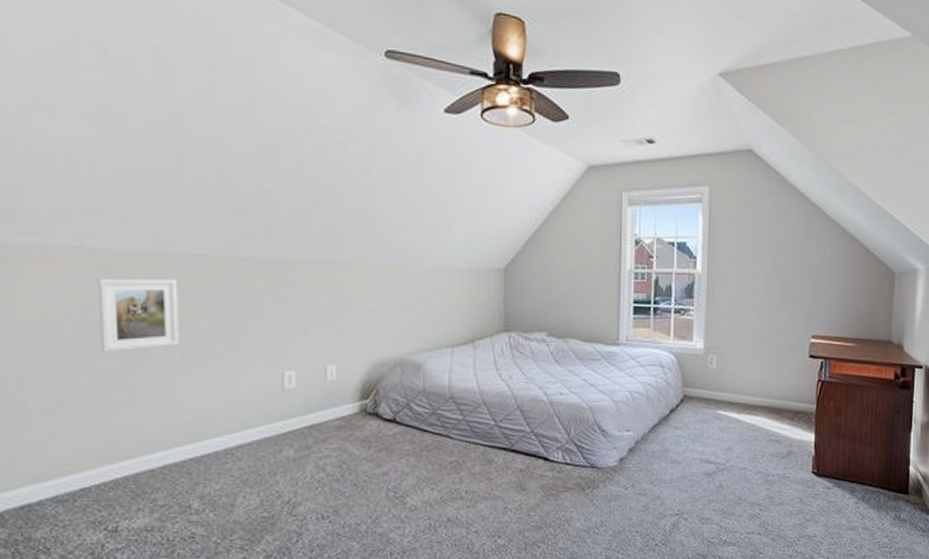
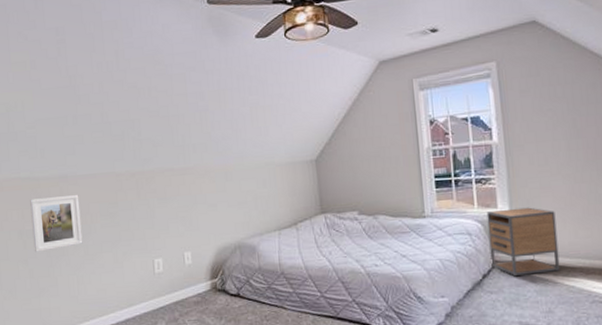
nightstand: none [680,343,746,413] -> present [486,207,561,277]

